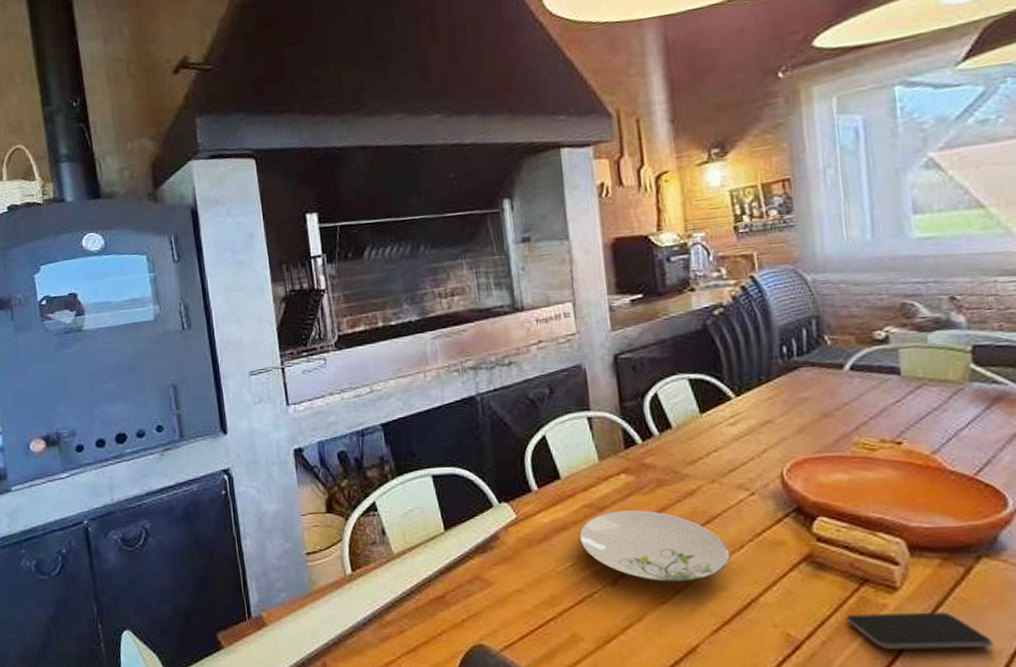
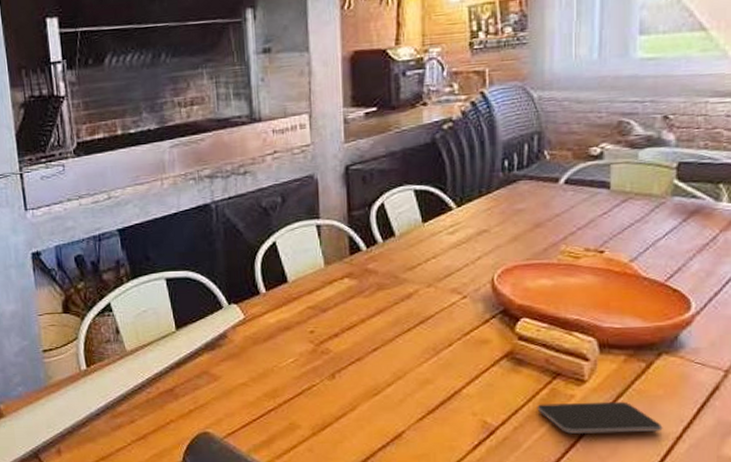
plate: present [578,510,729,583] -> none [301,311,438,377]

